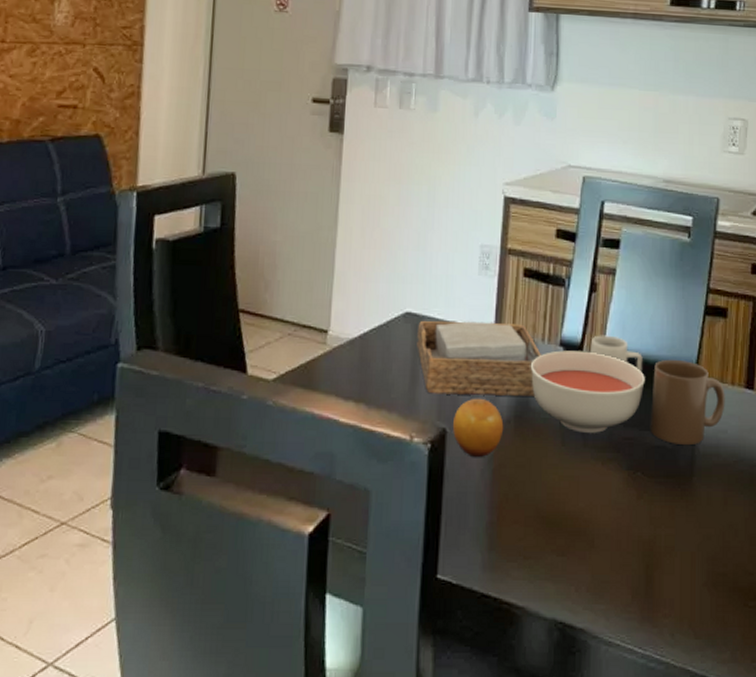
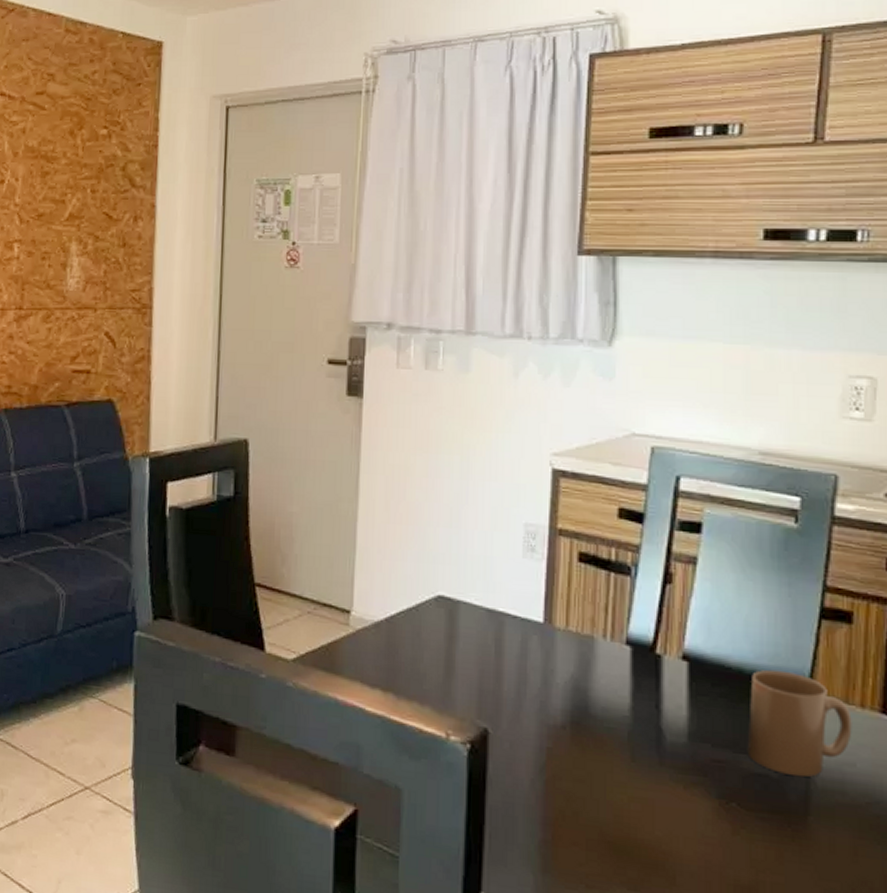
napkin holder: present [417,320,542,398] -> none [451,605,604,702]
fruit: present [453,398,504,458] -> none [496,697,558,766]
bowl: present [530,350,645,433] -> none [589,650,739,751]
mug: present [590,335,643,372] -> none [665,634,736,683]

